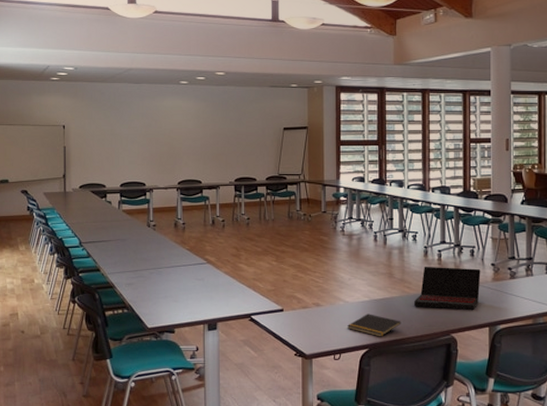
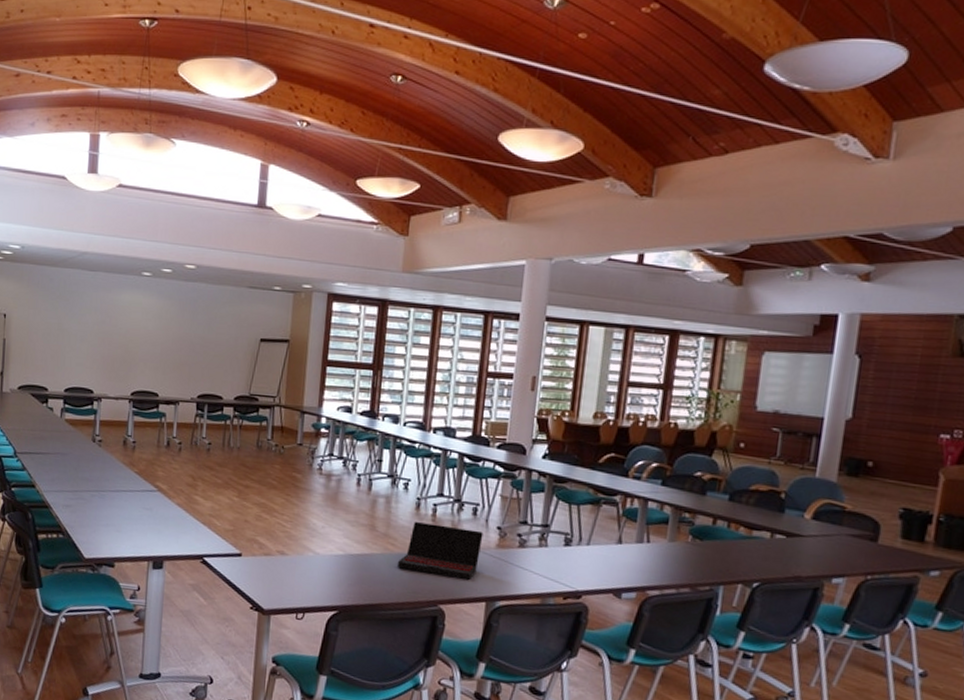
notepad: present [346,314,402,337] -> none [314,570,380,599]

